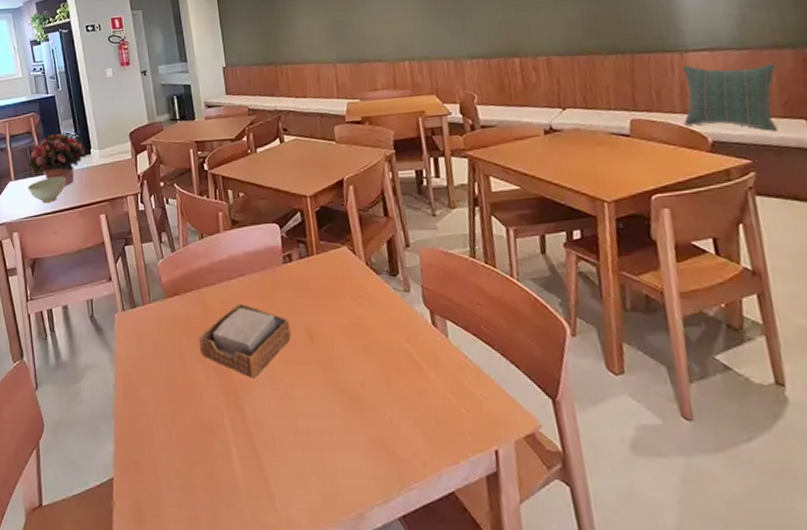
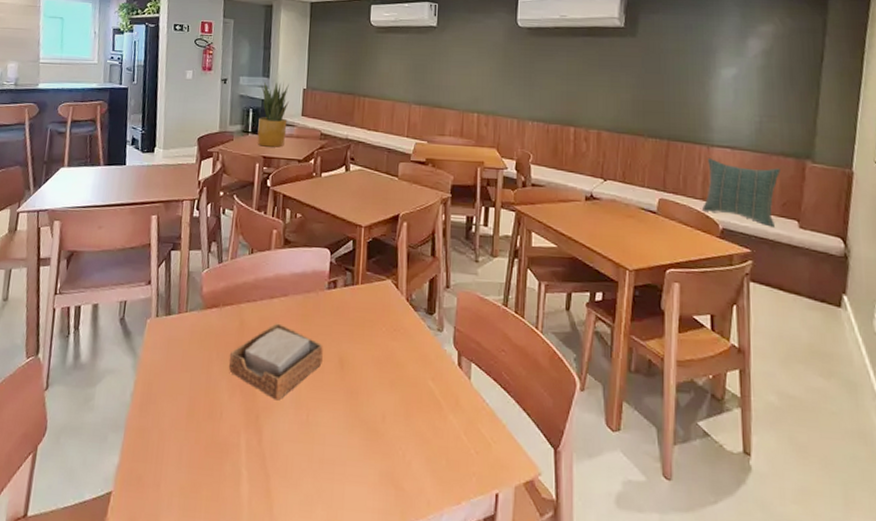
bouquet: present [27,131,87,187] -> none [84,125,150,182]
bowl: present [28,177,66,203] -> none [80,170,123,195]
planter: none [180,63,214,132] -> present [257,81,289,147]

